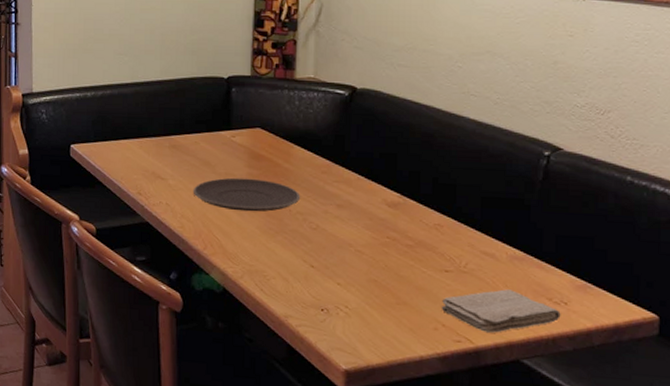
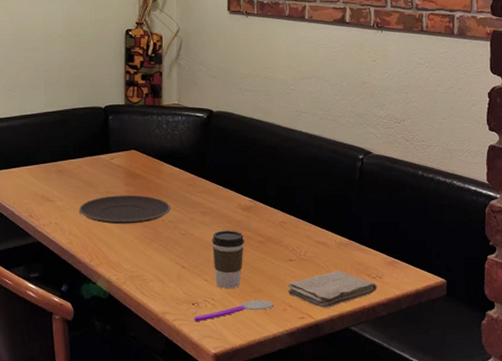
spoon: none [322,313,422,331] -> present [194,300,274,321]
coffee cup: none [348,228,389,298] -> present [212,230,245,289]

